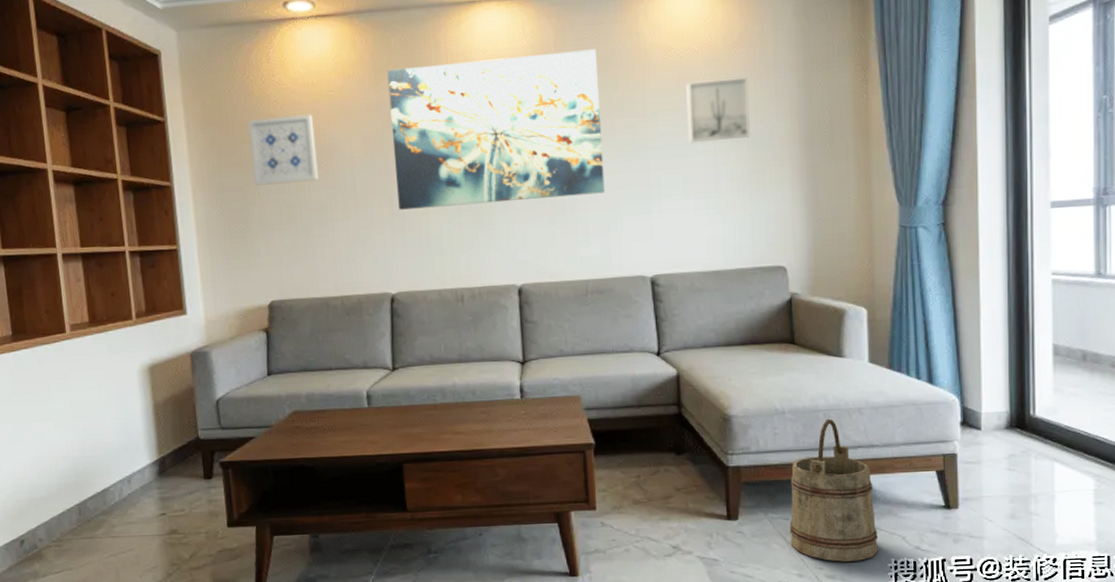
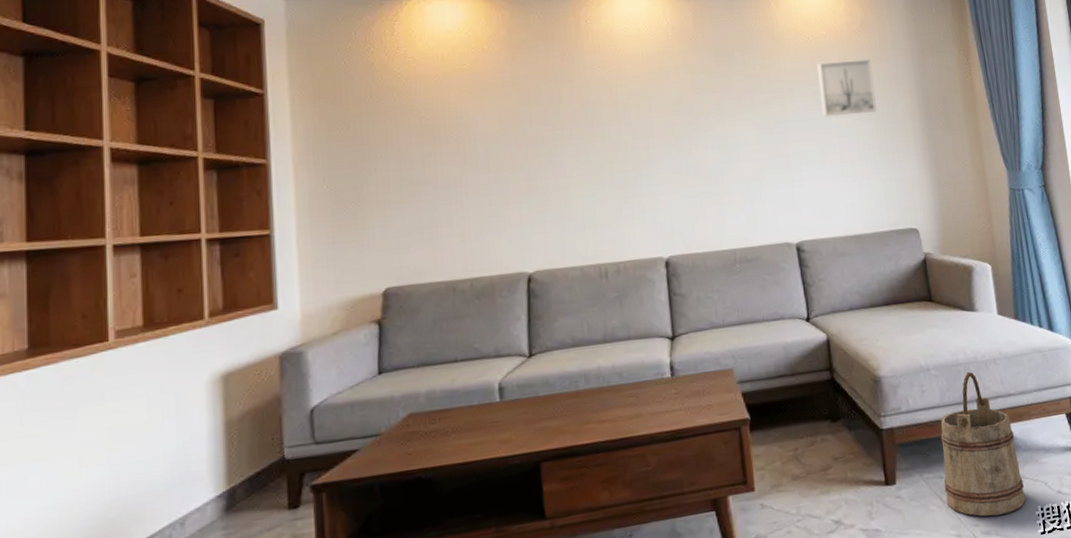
wall art: present [247,114,318,186] -> none [365,87,447,162]
wall art: present [387,49,605,210] -> none [525,31,748,185]

